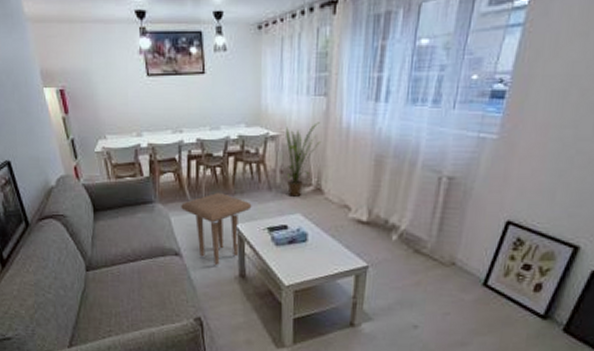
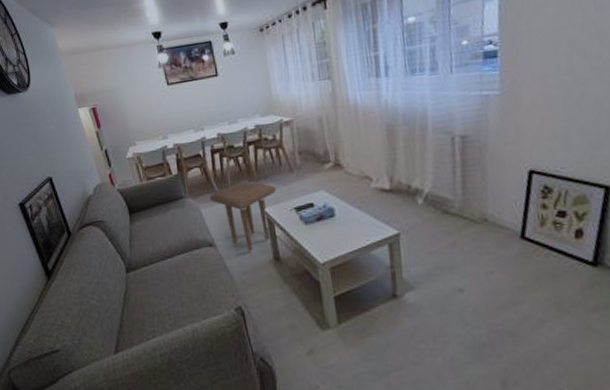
house plant: present [286,122,322,197] -> none [298,103,333,175]

